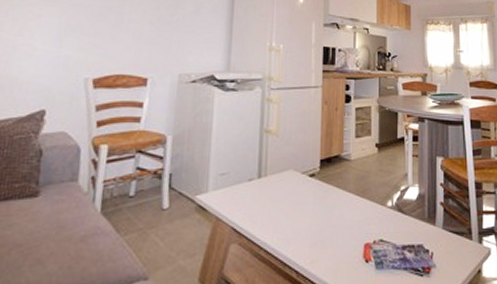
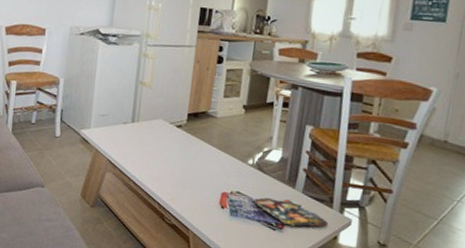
magazine: none [397,239,470,268] -> present [253,197,328,227]

